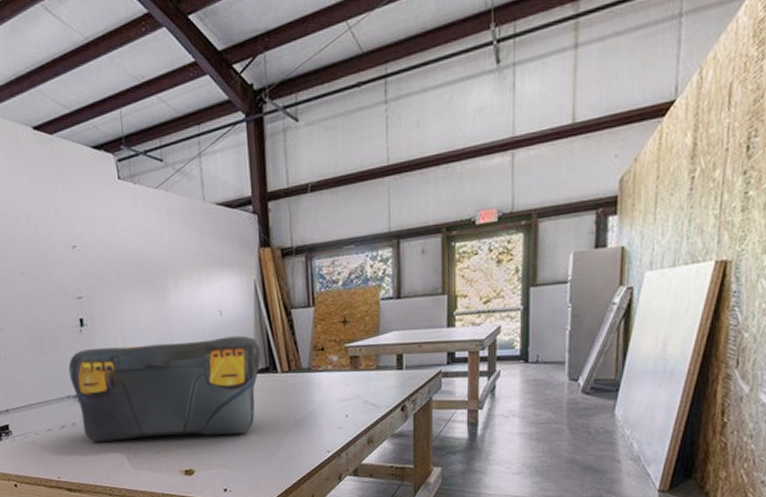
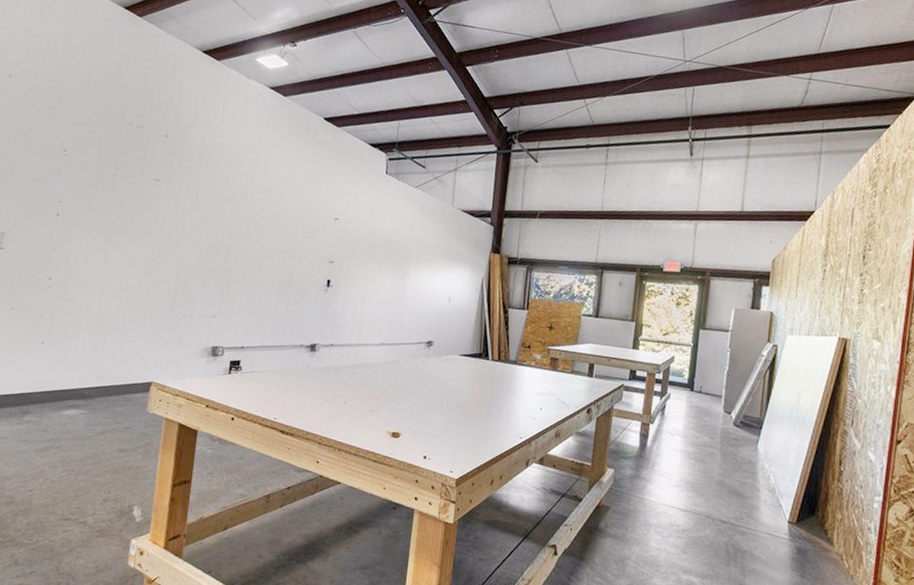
toolbox: present [68,335,261,442] -> none [307,307,478,408]

